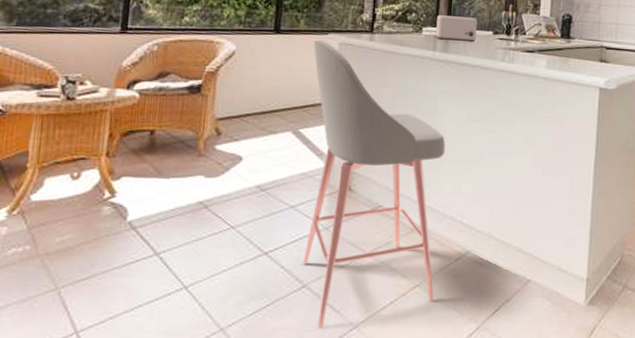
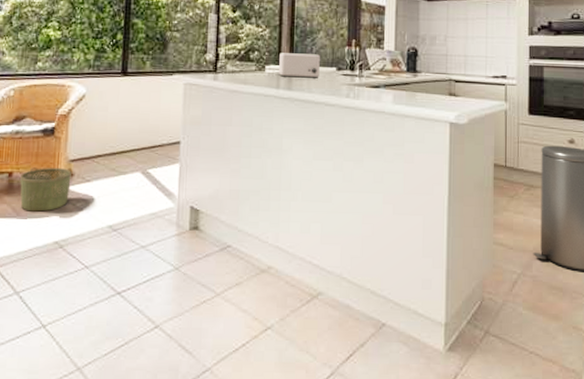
basket: none [162,126,219,171] -> present [20,167,72,212]
bar stool: present [302,40,446,328] -> none [154,81,293,370]

